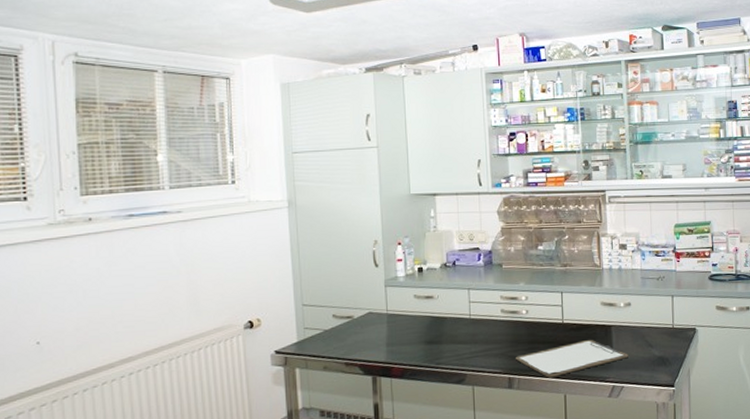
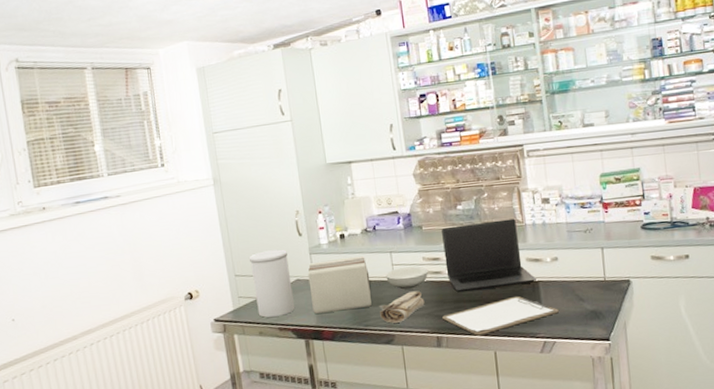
canister: none [319,279,365,351] -> present [248,249,295,318]
box: none [381,291,446,350] -> present [308,255,372,315]
towel: none [451,330,499,362] -> present [378,291,425,323]
bowl: none [461,304,506,328] -> present [384,266,429,290]
laptop computer: none [521,262,610,334] -> present [442,218,537,293]

